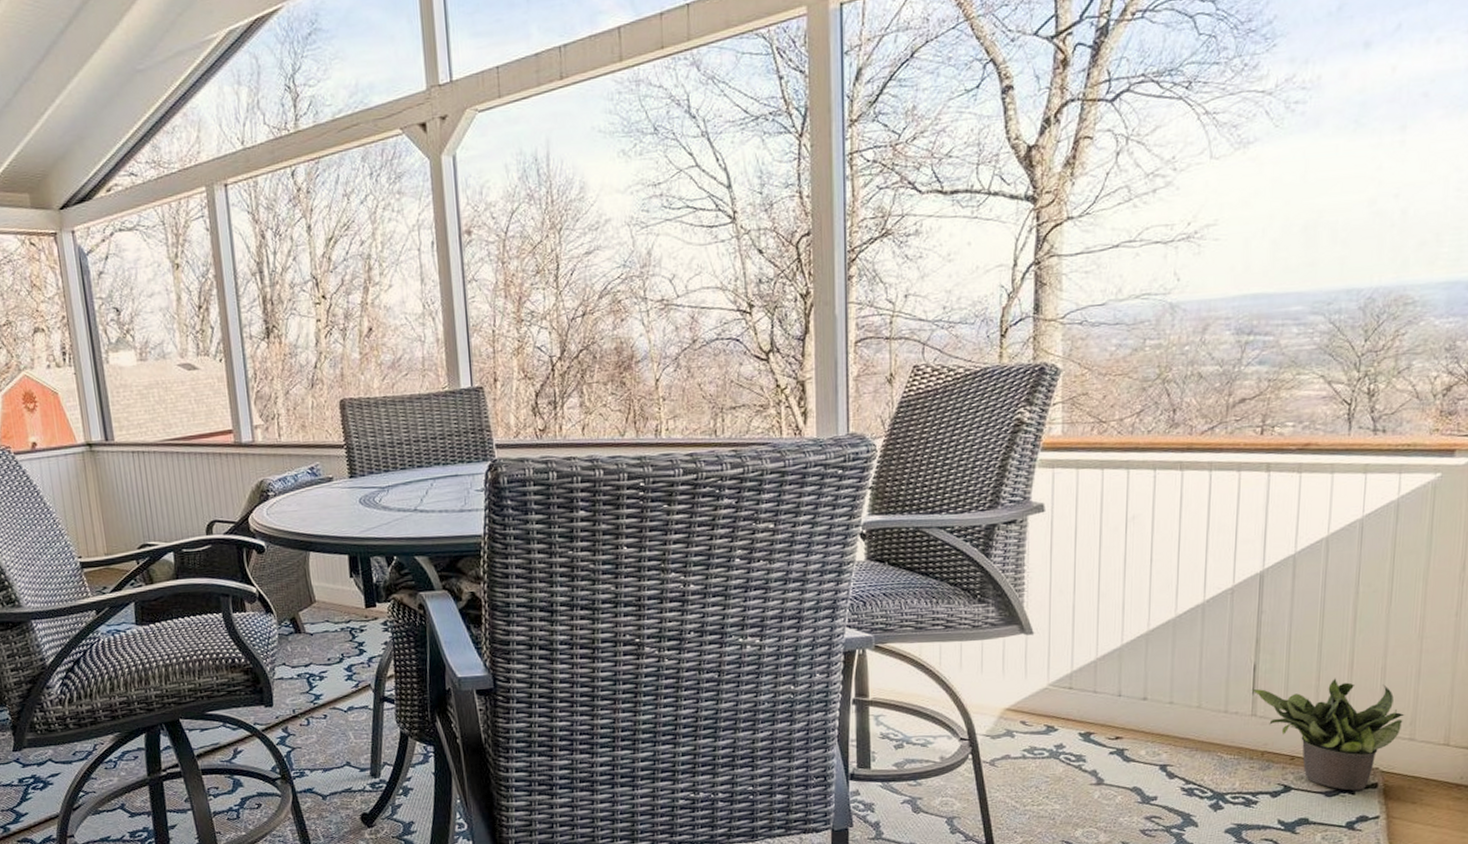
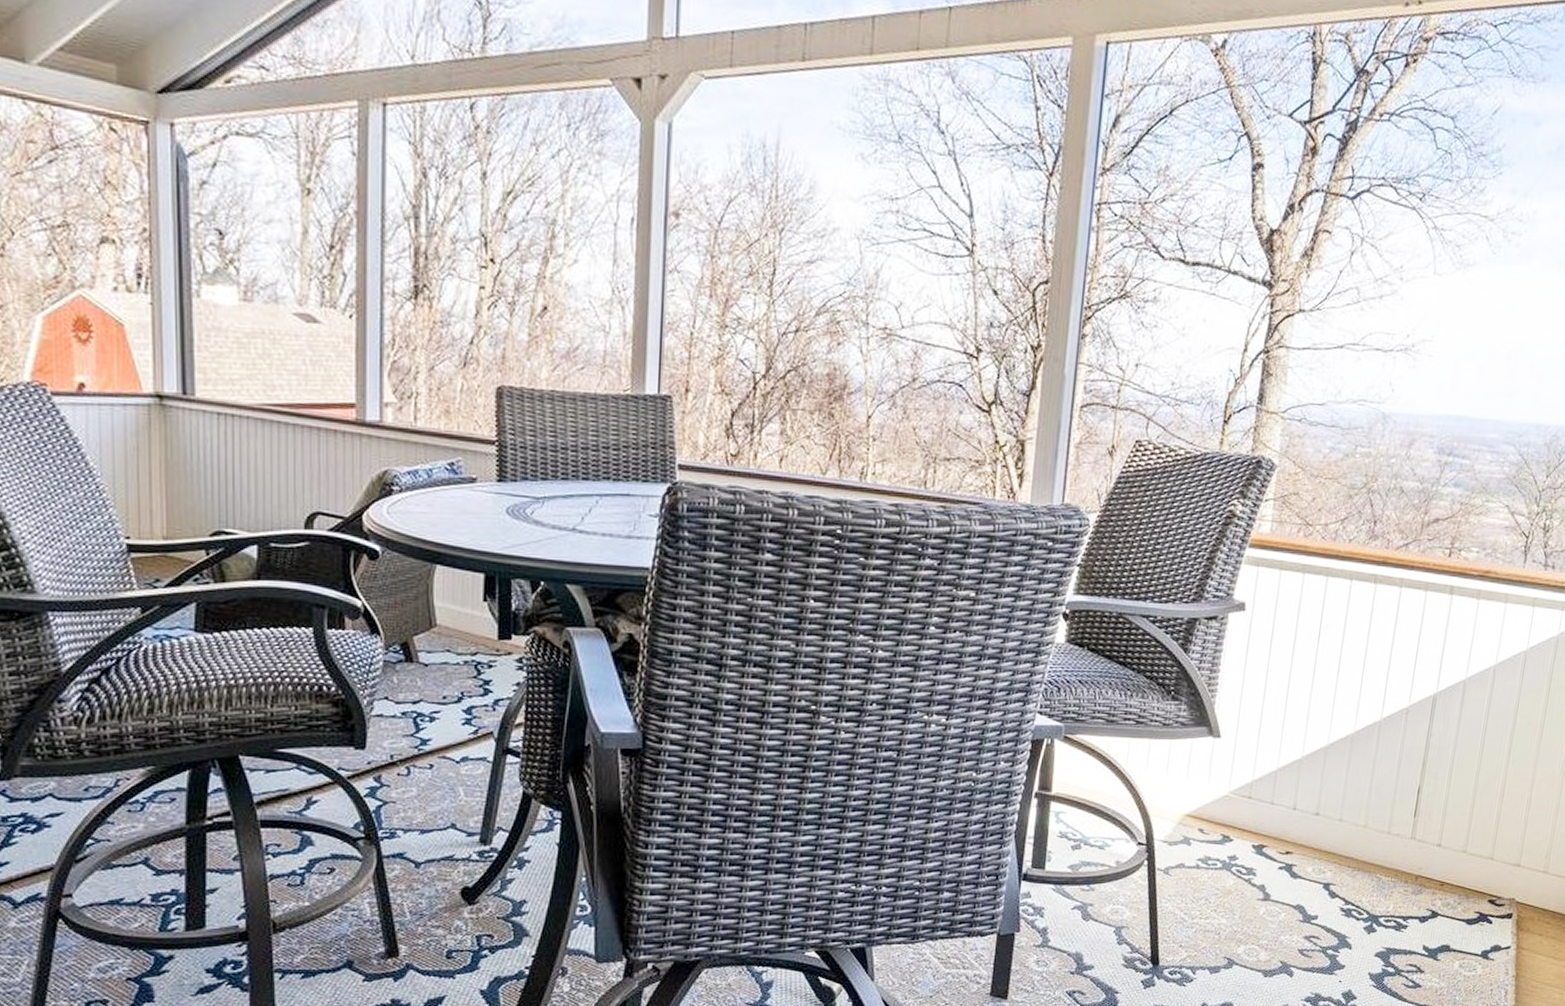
potted plant: present [1251,678,1405,791] -> none [1413,806,1542,920]

